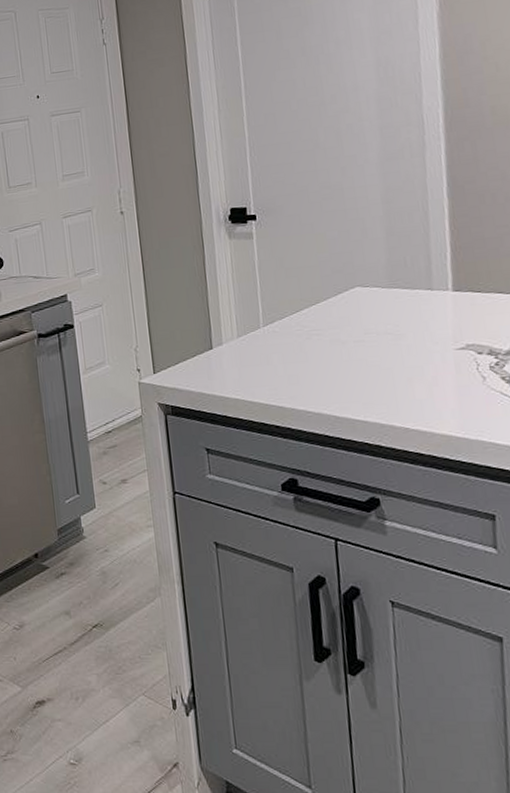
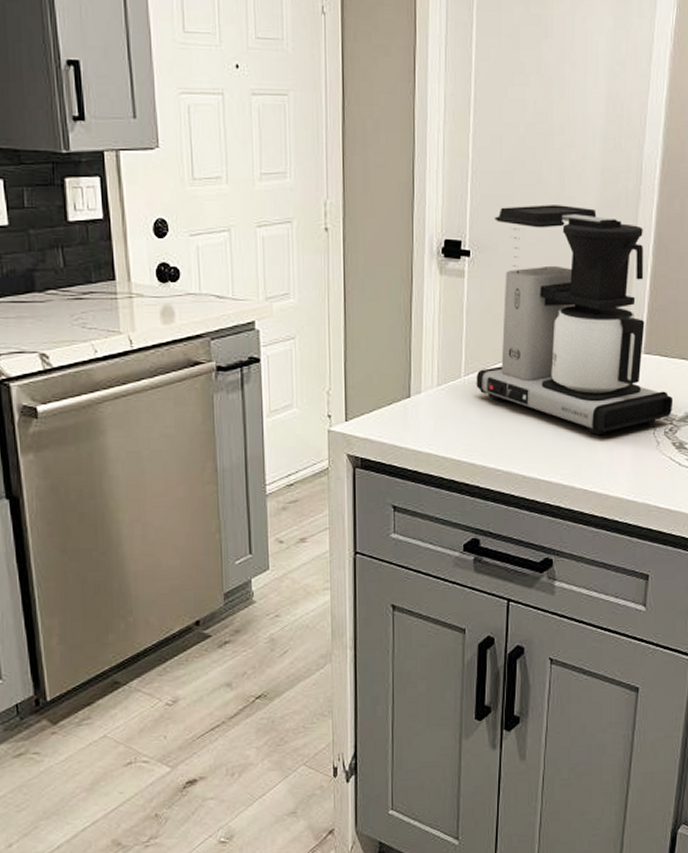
coffee maker: none [275,163,496,374] -> present [476,205,674,436]

